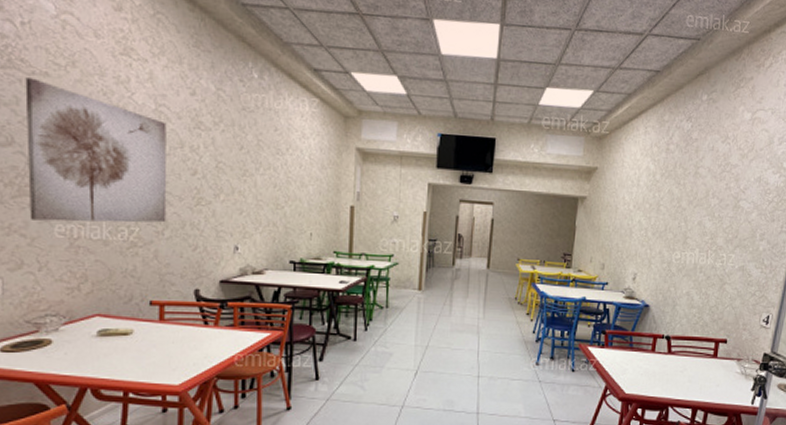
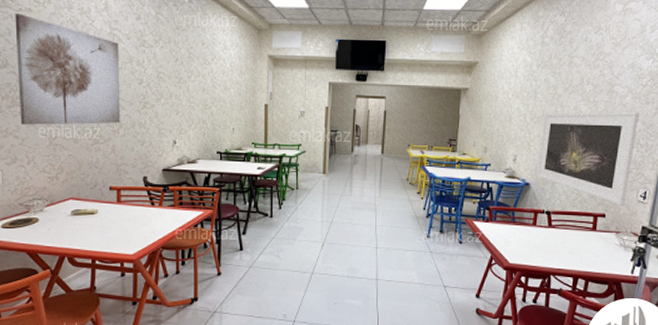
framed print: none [657,228,765,331] -> present [537,112,640,206]

